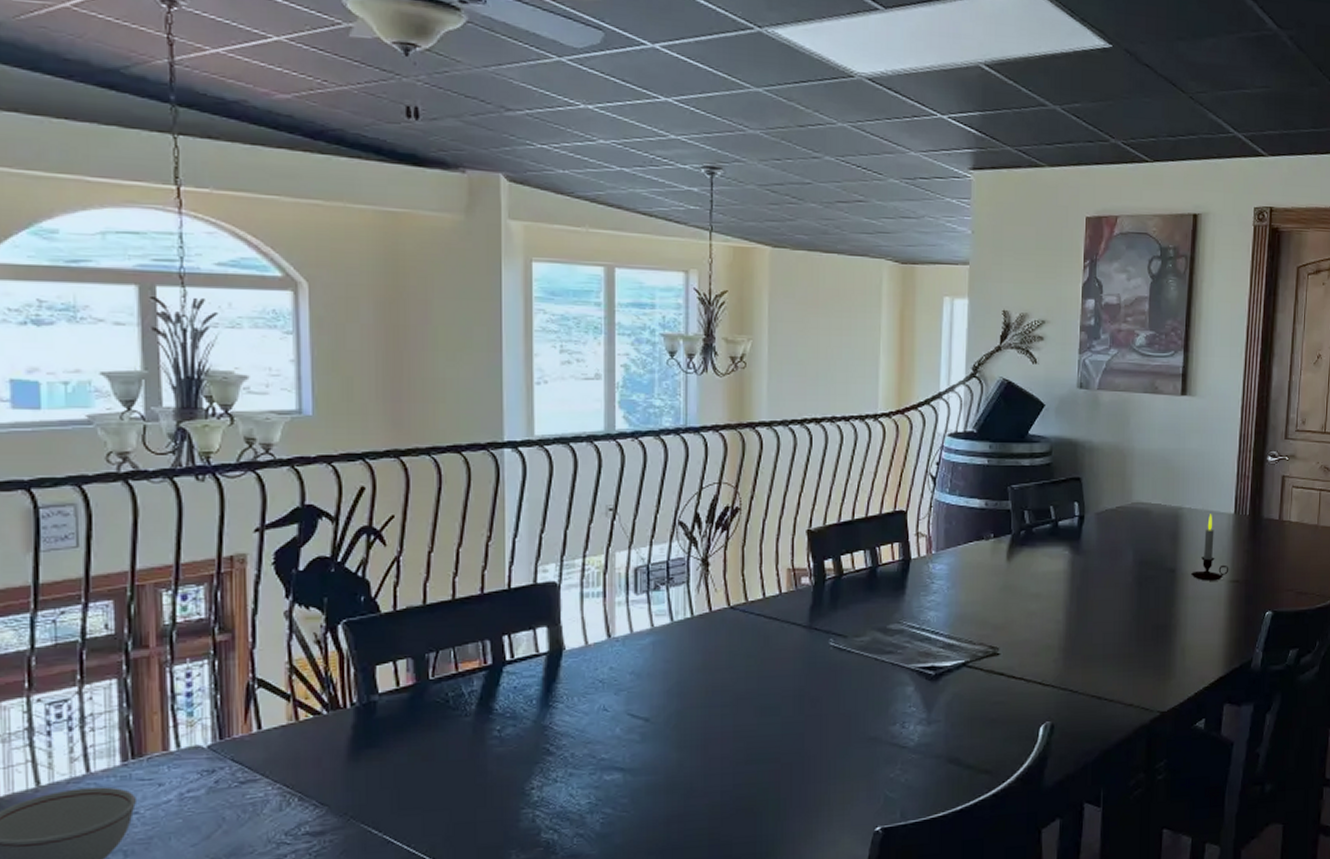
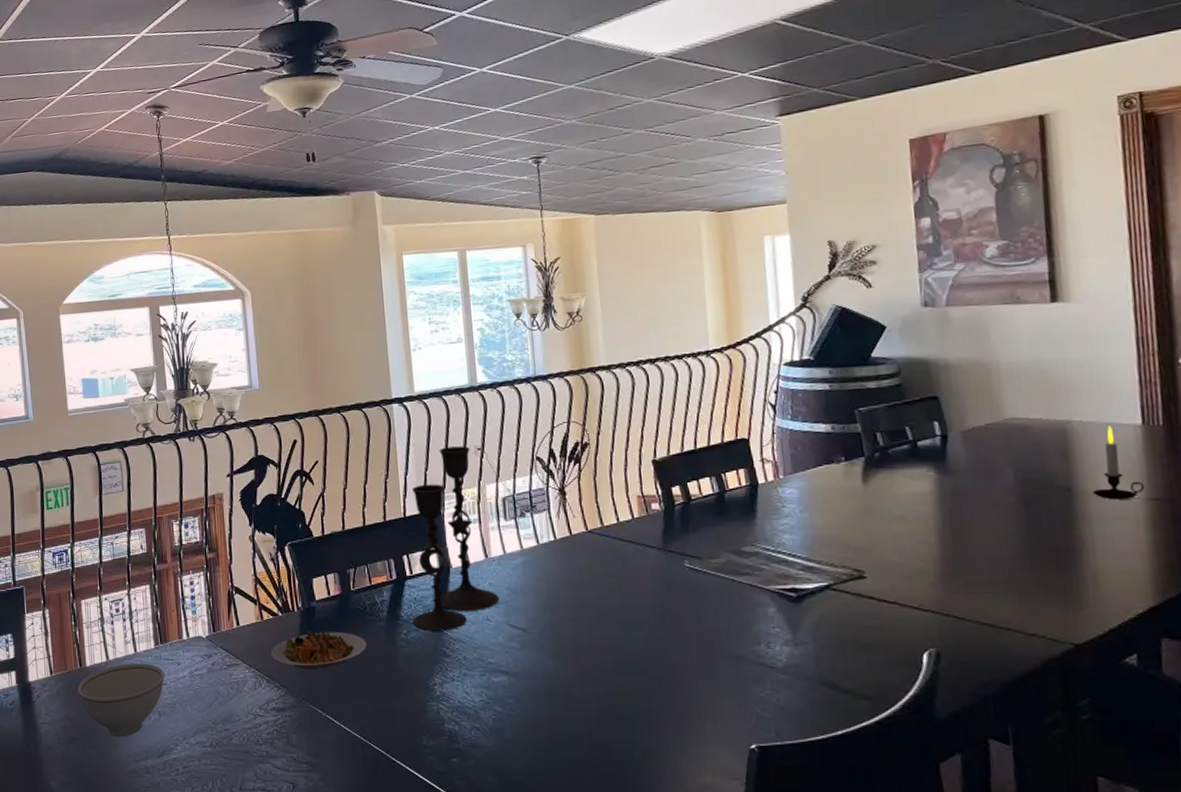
salad: none [308,731,447,782] -> present [271,631,368,670]
candlestick: none [510,505,621,726] -> present [412,446,500,631]

